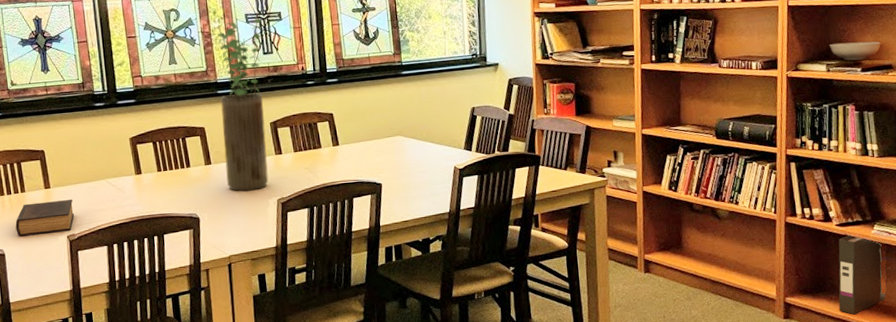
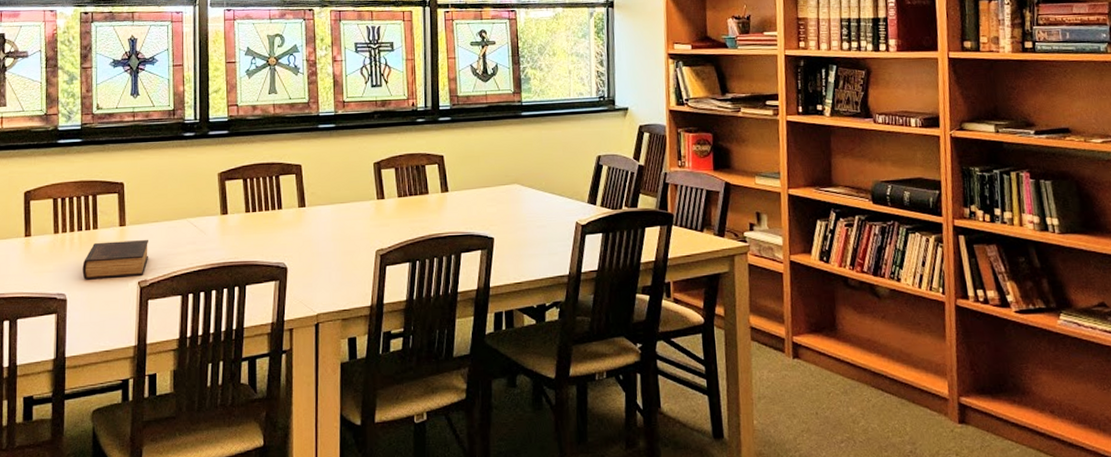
vase: present [217,9,269,192] -> none [320,38,372,240]
bowl: present [829,41,882,61] -> none [996,101,1056,122]
binder: present [838,234,886,315] -> none [1019,324,1079,423]

